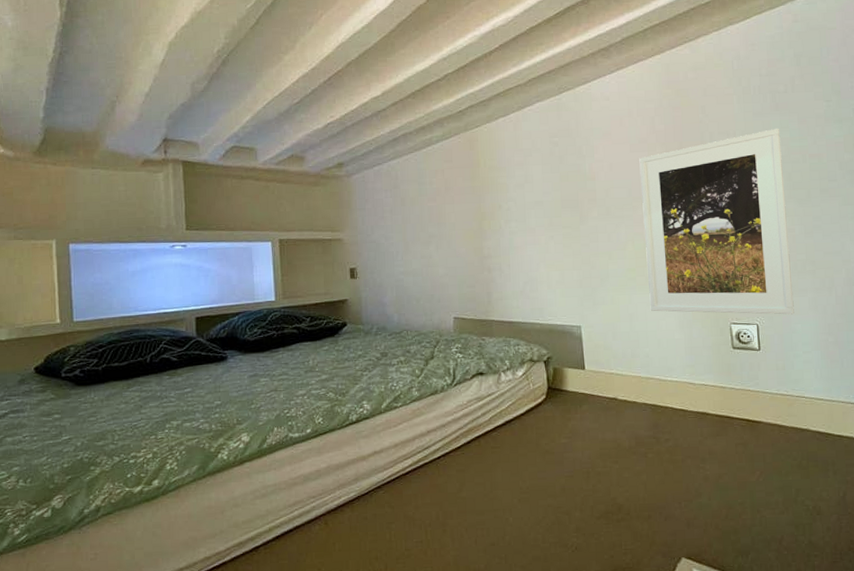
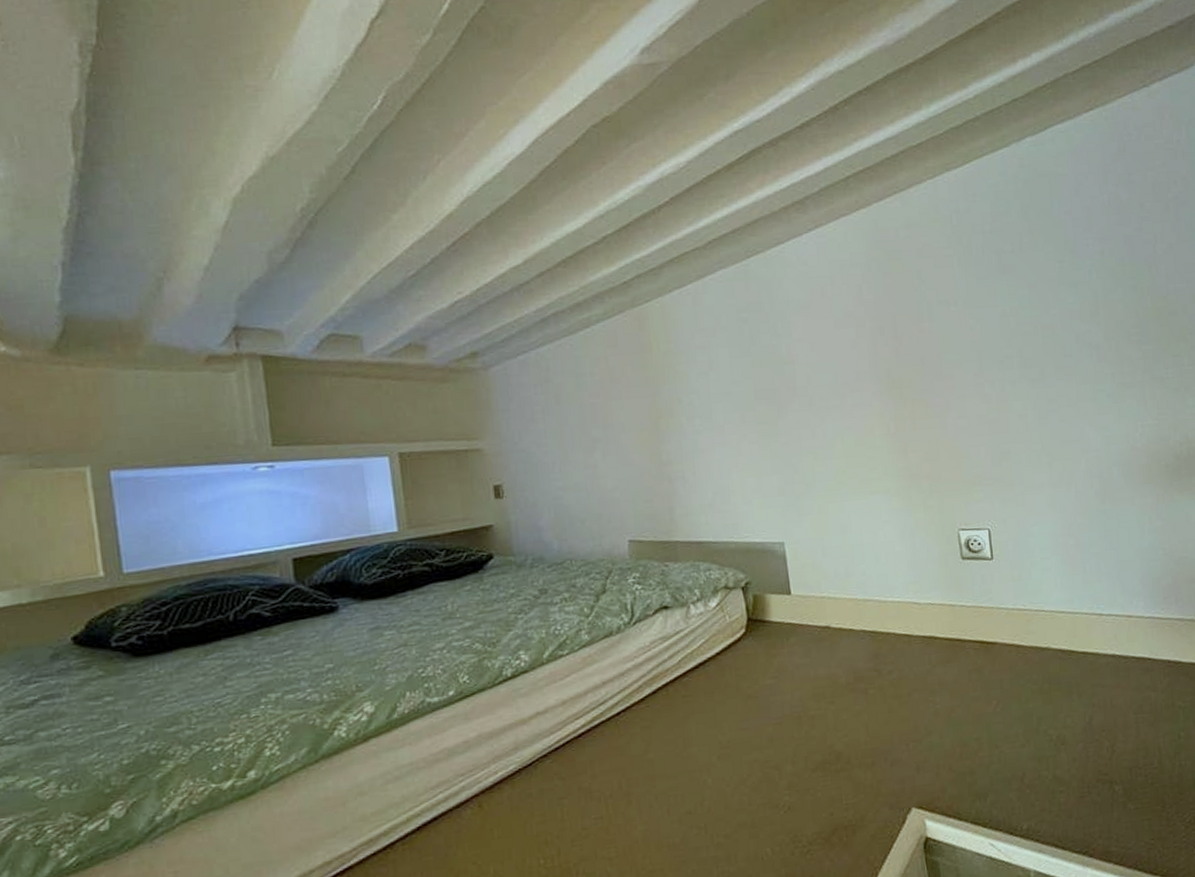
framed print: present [639,128,794,315] -> none [845,295,1030,521]

